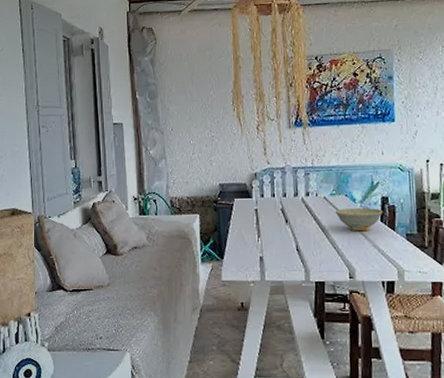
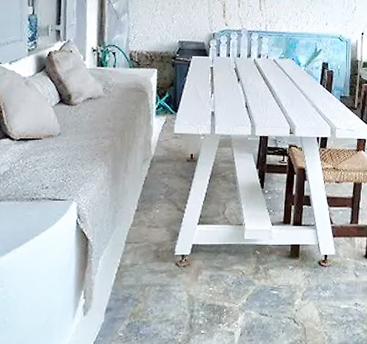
dish: present [335,208,383,230] -> none [282,71,323,91]

